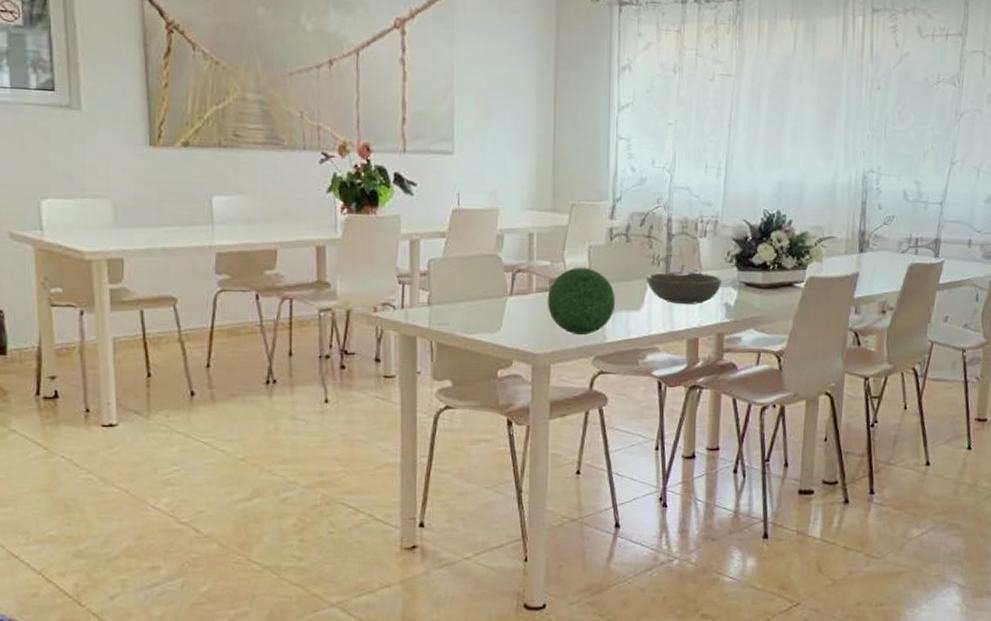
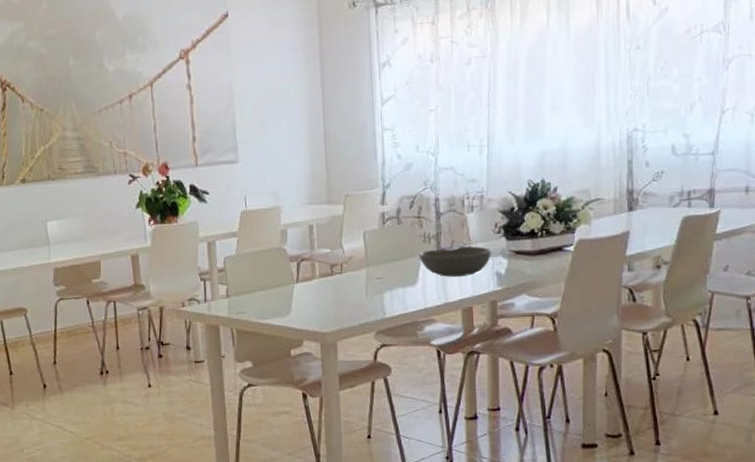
decorative ball: present [547,267,616,336] -> none [329,251,392,313]

